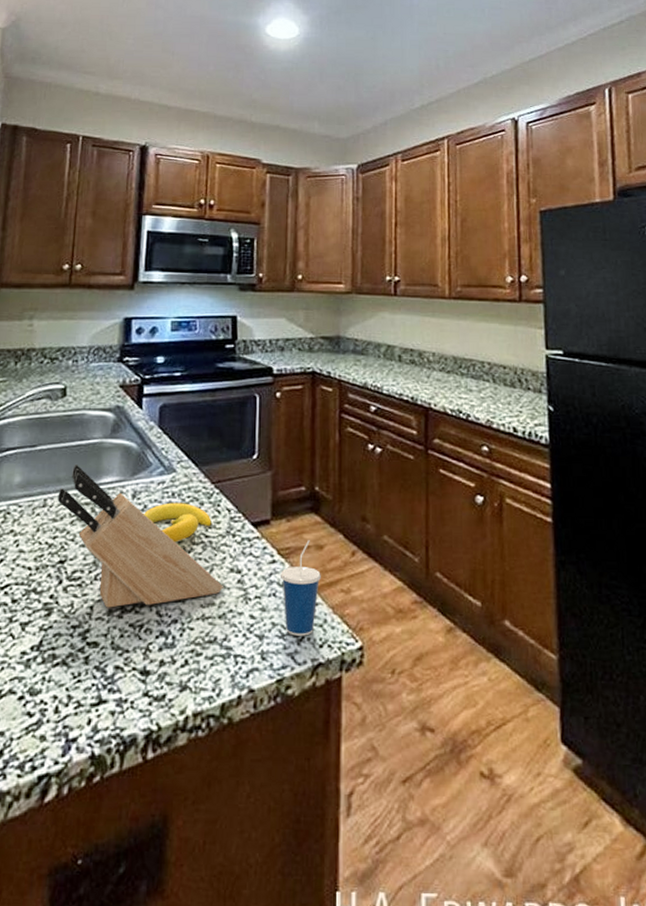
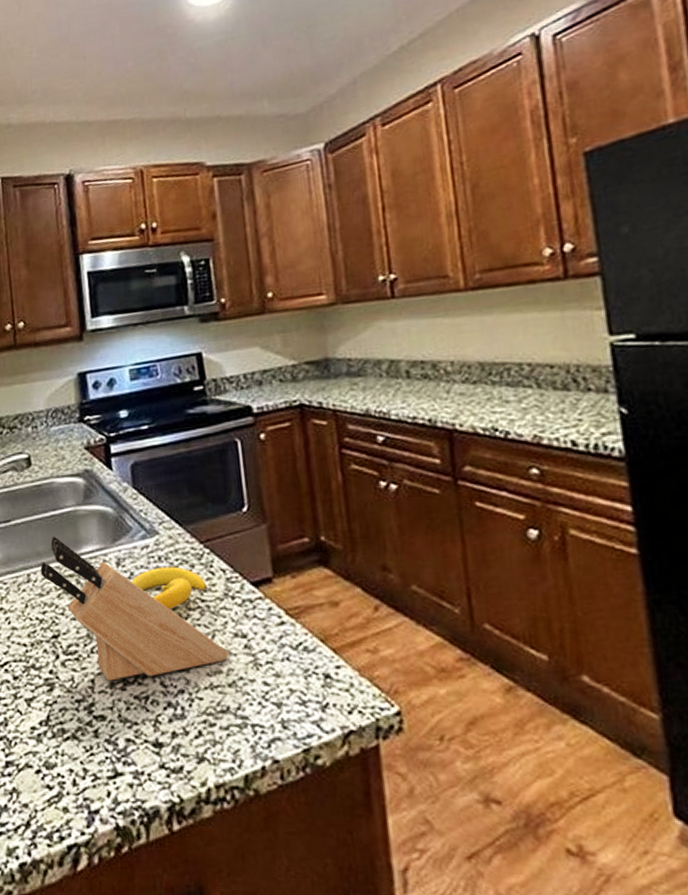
cup: present [281,540,321,636] -> none [292,597,341,702]

